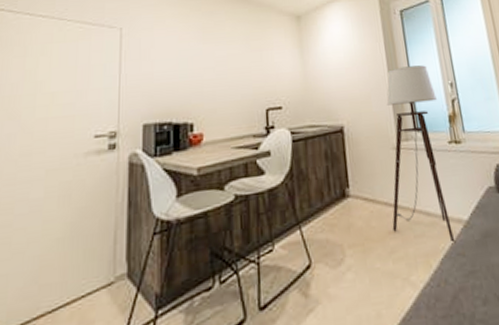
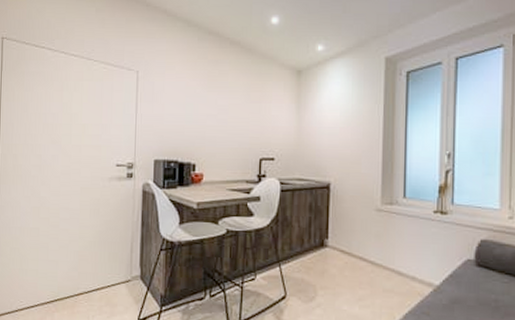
floor lamp: present [386,65,456,244] -> none [363,132,430,304]

